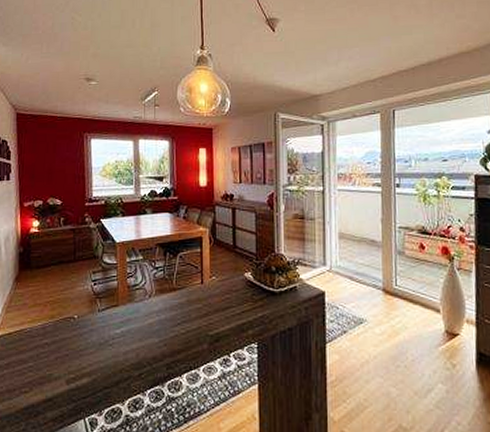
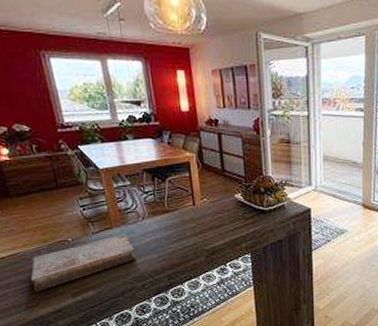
book: none [30,312,138,375] -> present [30,234,137,292]

